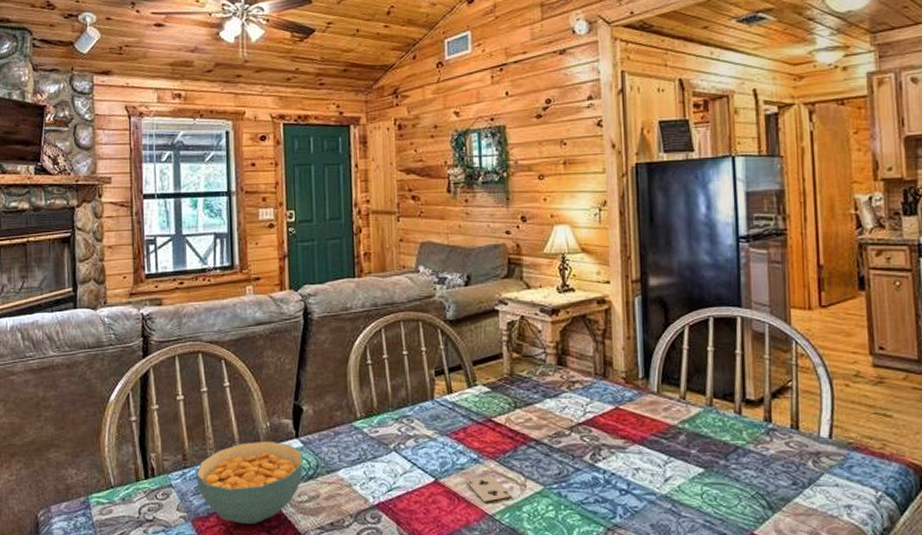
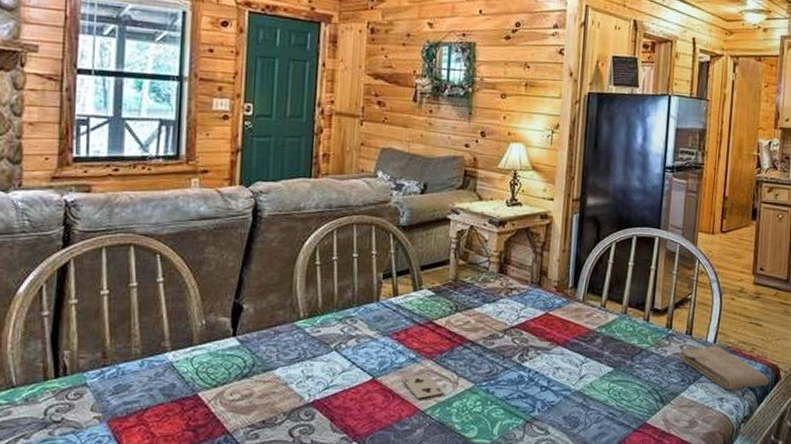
cereal bowl: present [196,441,304,524] -> none [116,339,240,423]
washcloth: none [785,442,913,495] -> present [679,346,770,389]

